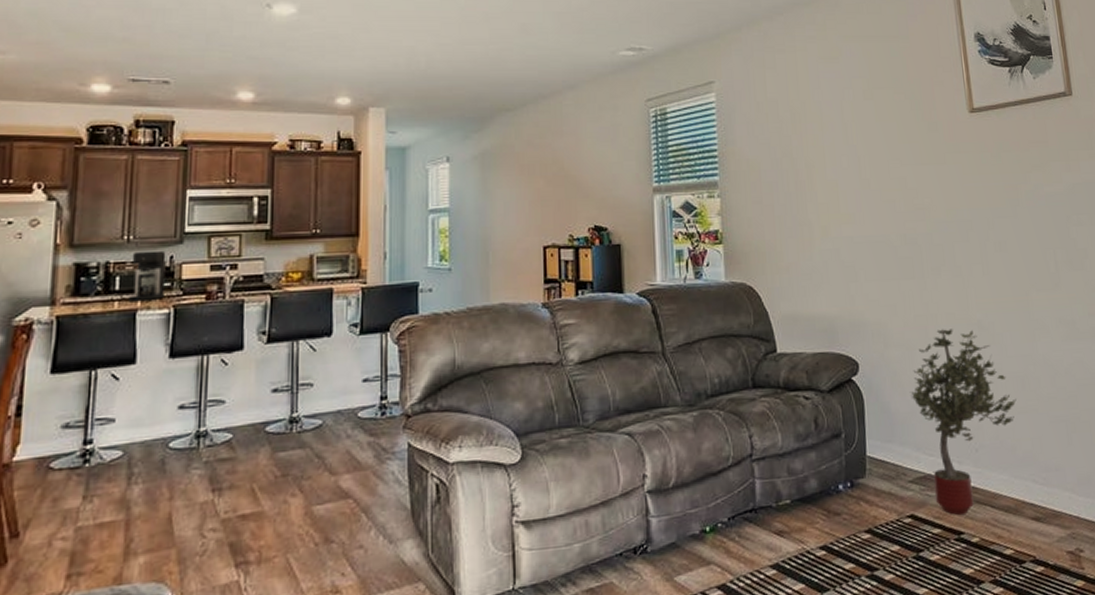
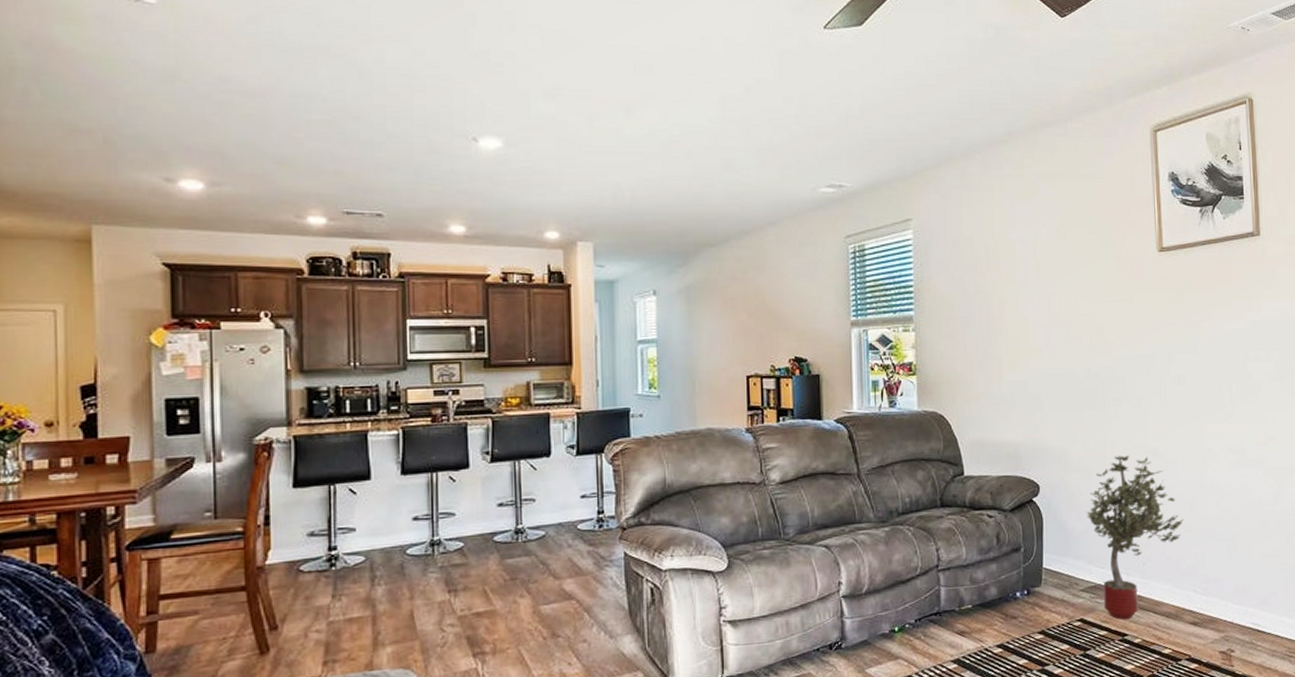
coffee maker: present [127,250,166,302] -> none [358,376,393,424]

